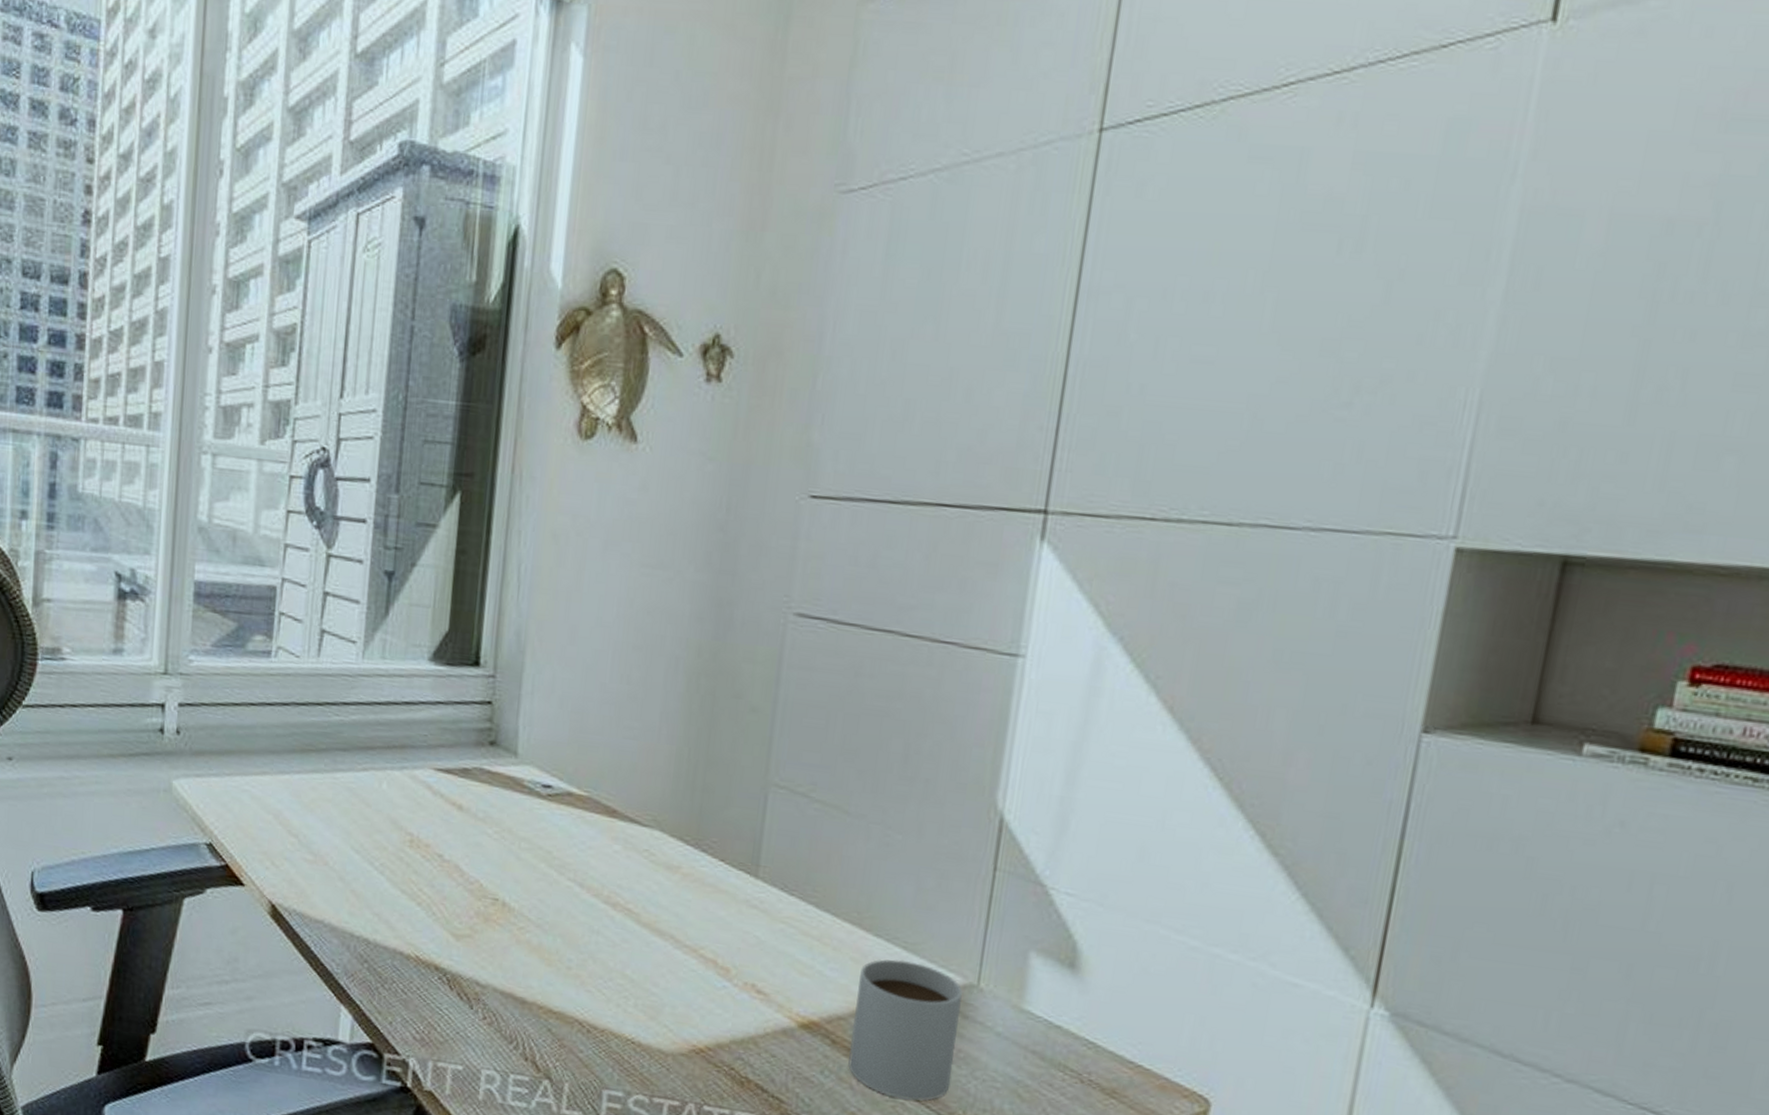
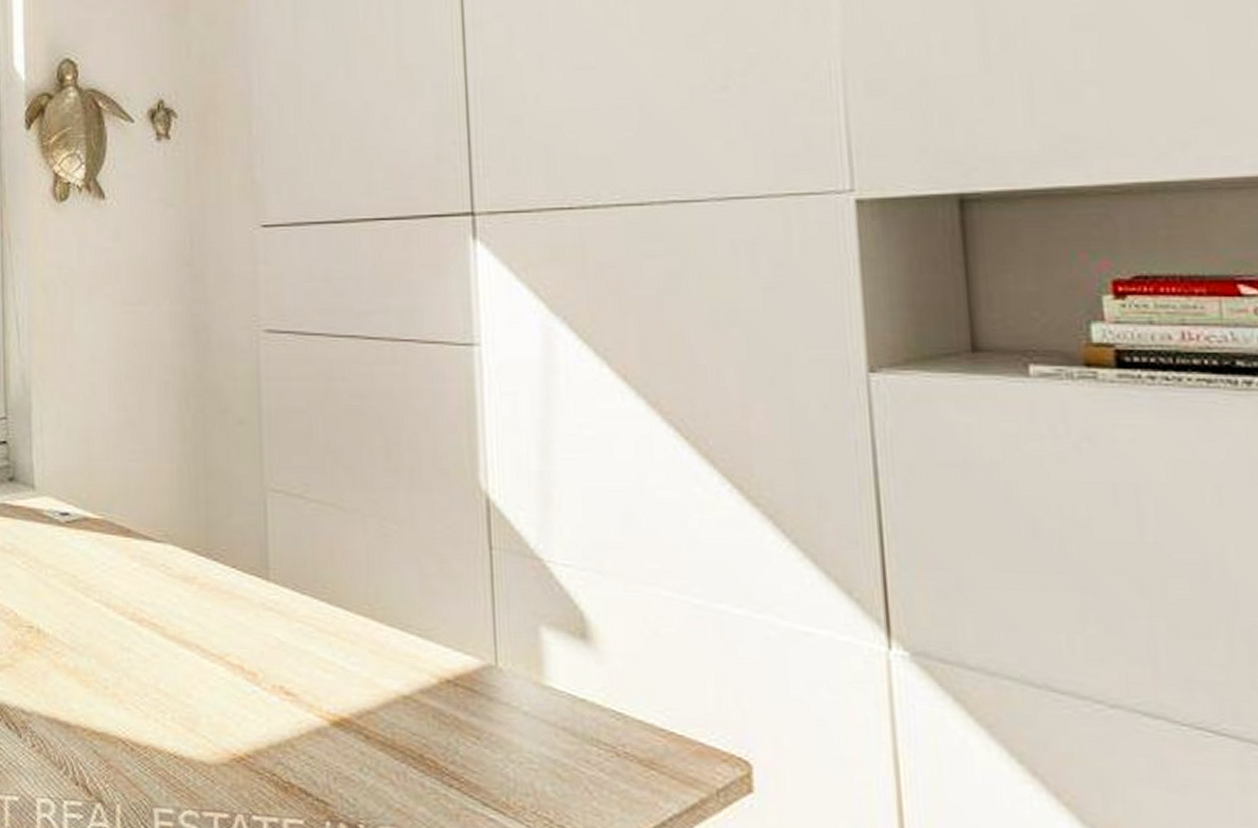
mug: present [848,959,964,1101] -> none [381,647,489,791]

